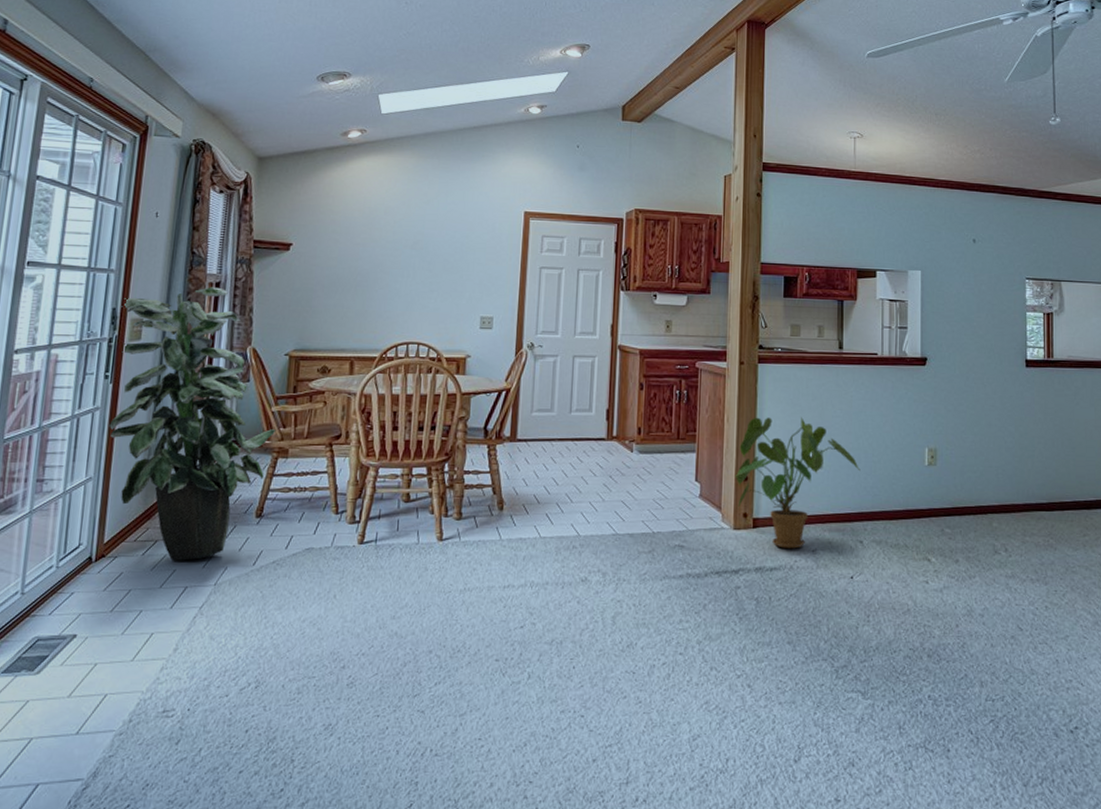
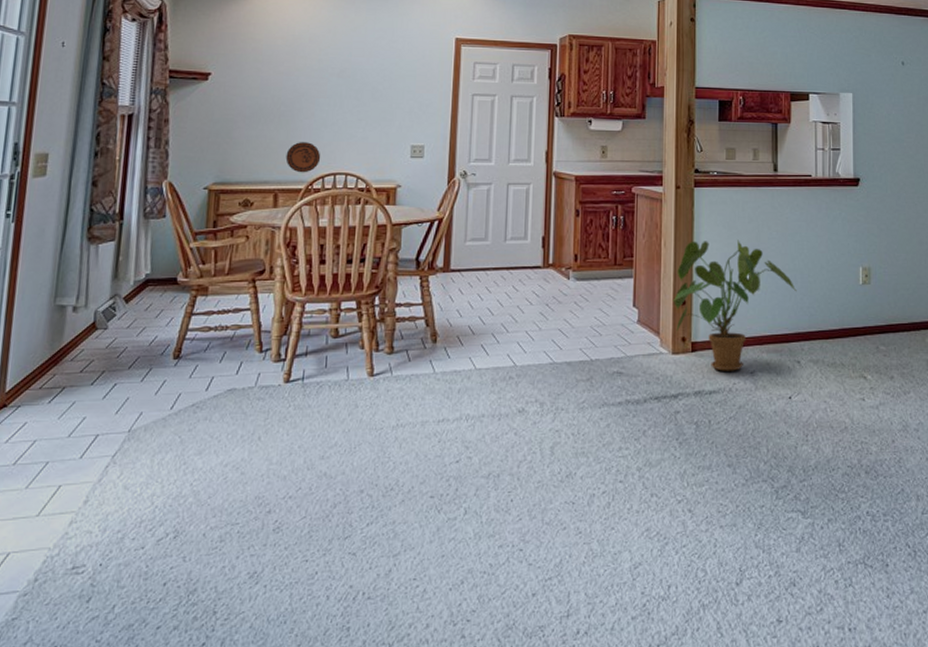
indoor plant: present [109,287,276,561] -> none [11,119,195,408]
decorative plate: none [361,311,395,342] -> present [285,142,321,173]

